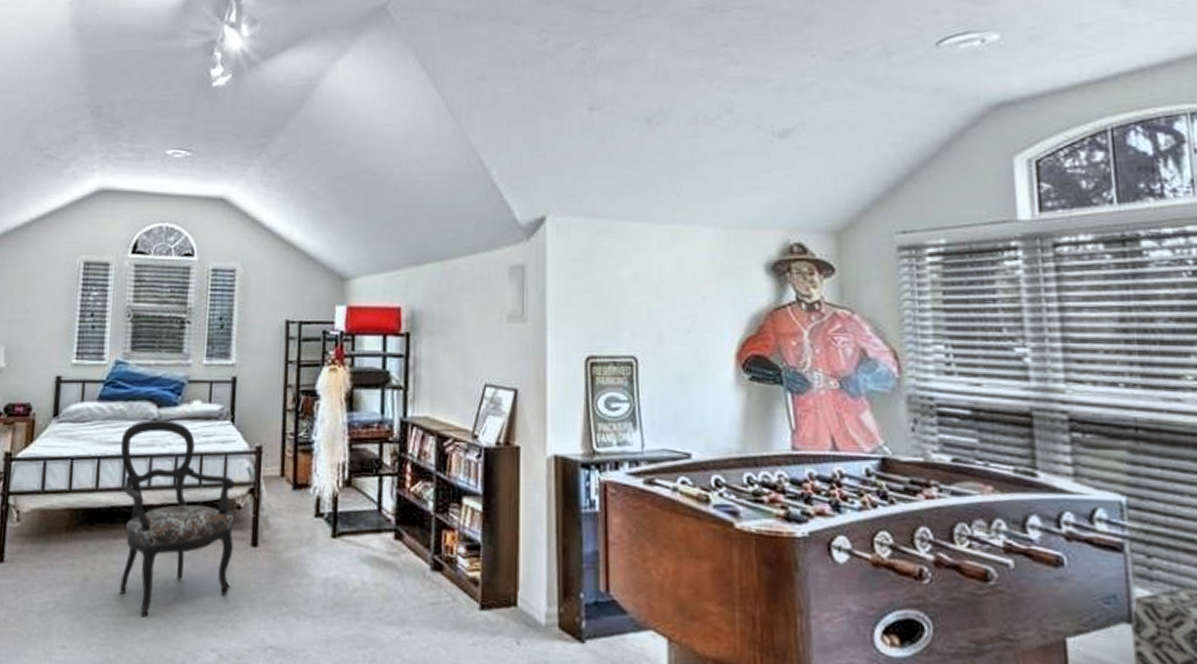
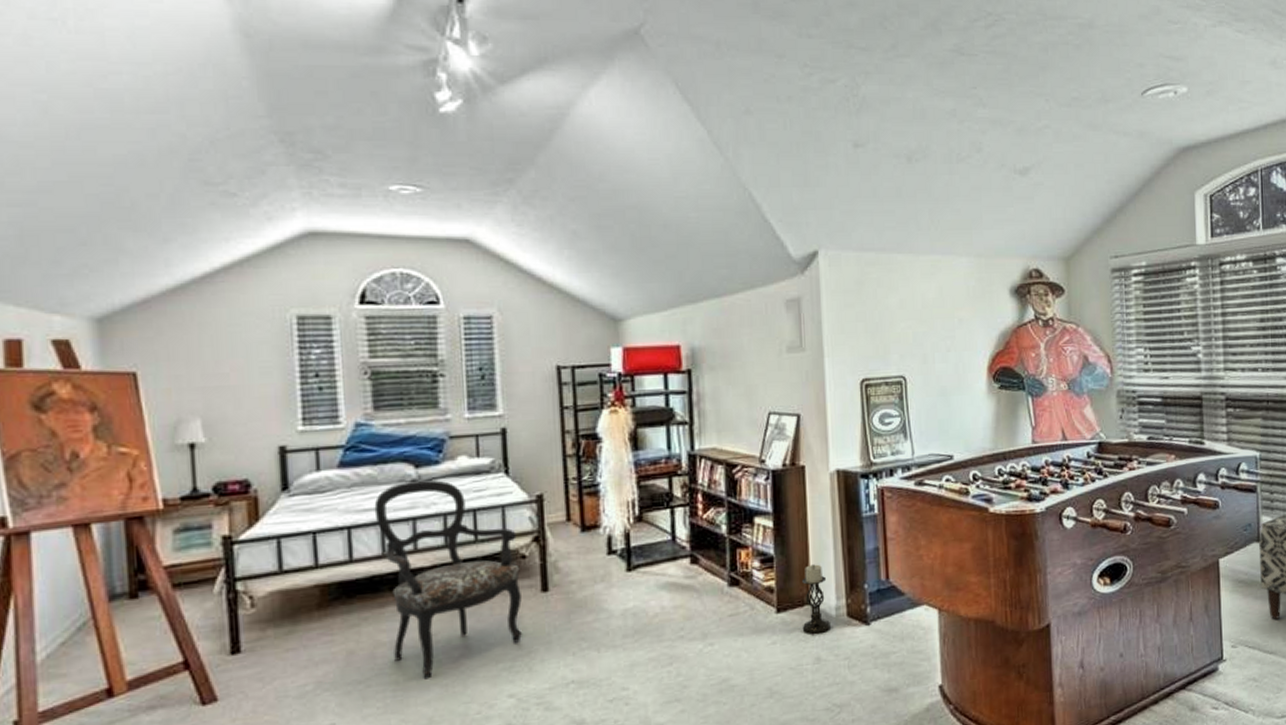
candle holder: none [507,560,540,644] -> present [802,564,832,635]

